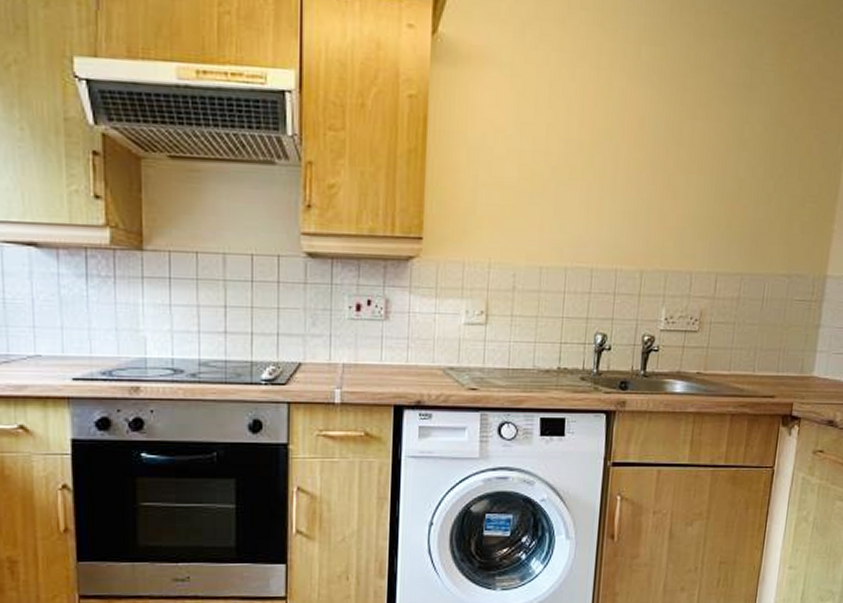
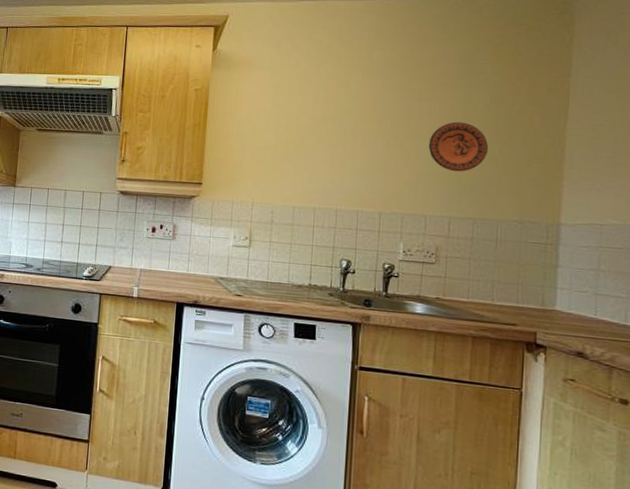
decorative plate: none [699,149,763,215] -> present [428,121,488,172]

